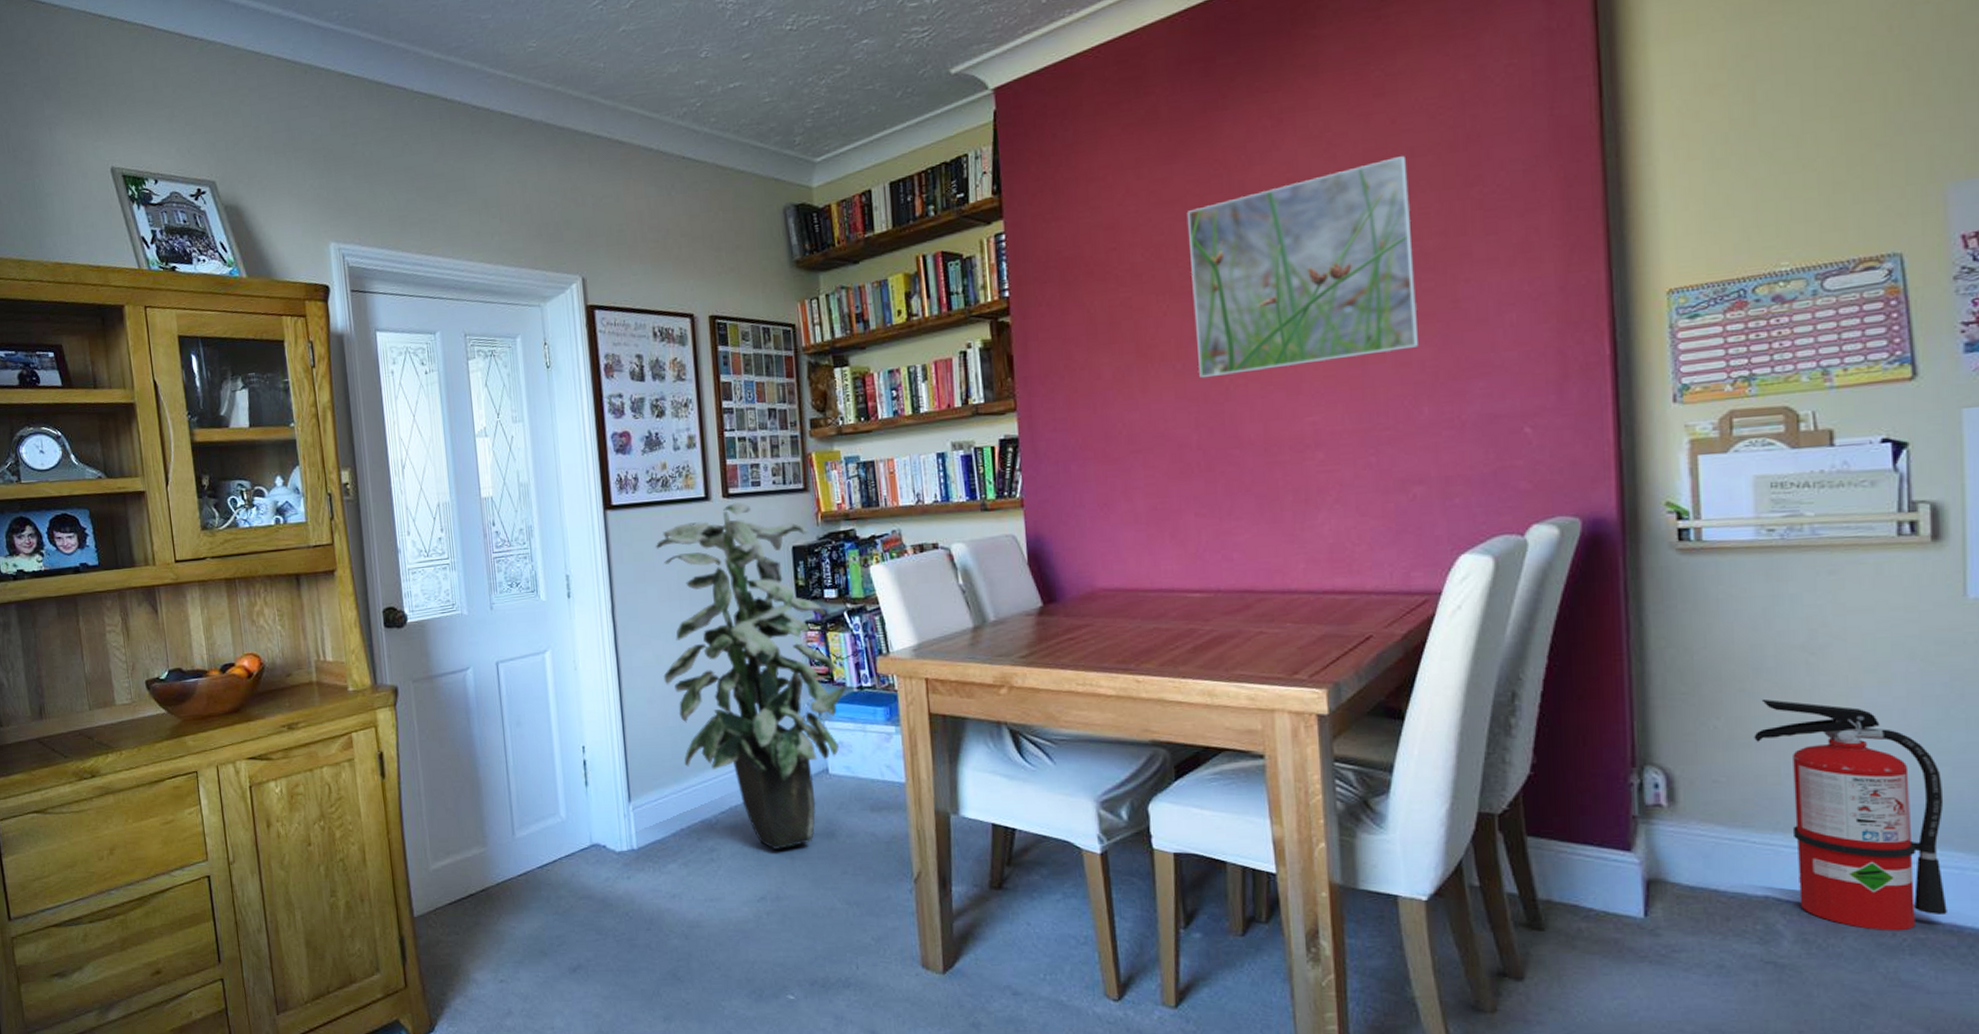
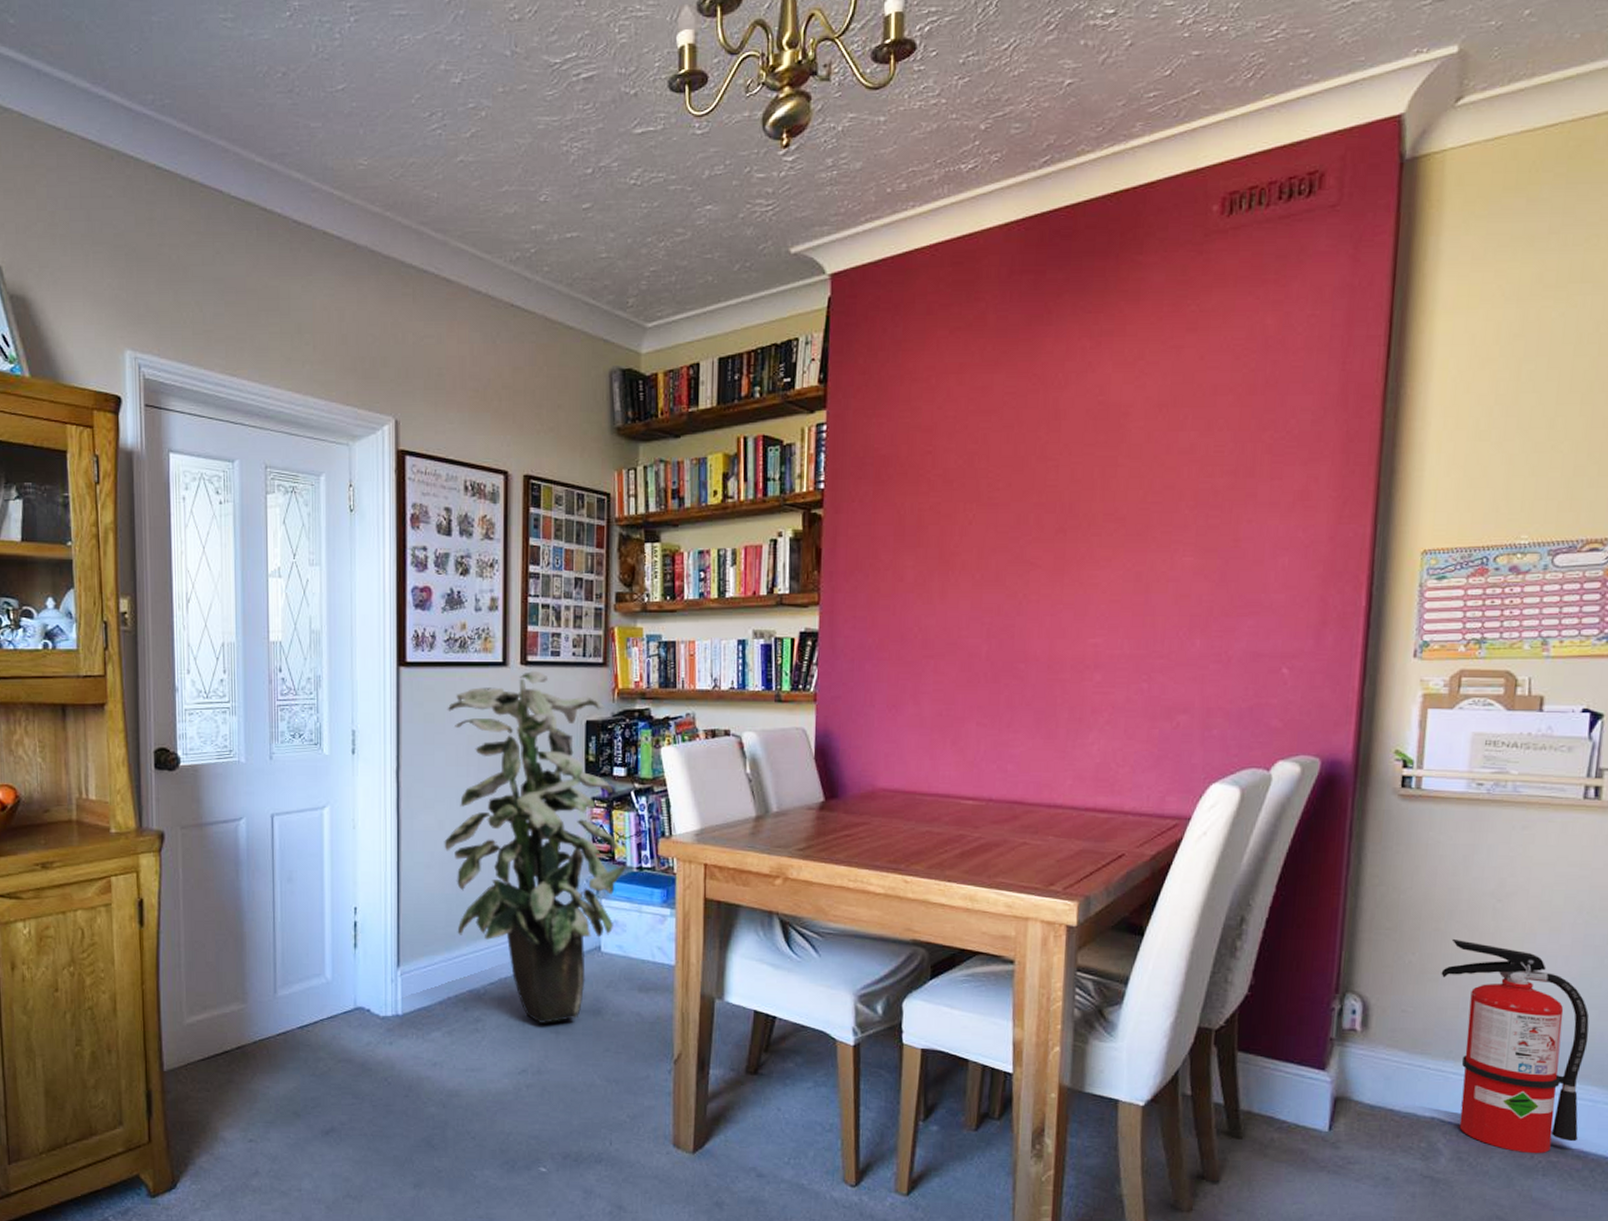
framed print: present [1186,155,1418,379] -> none [996,391,1210,591]

